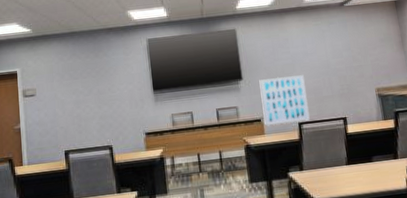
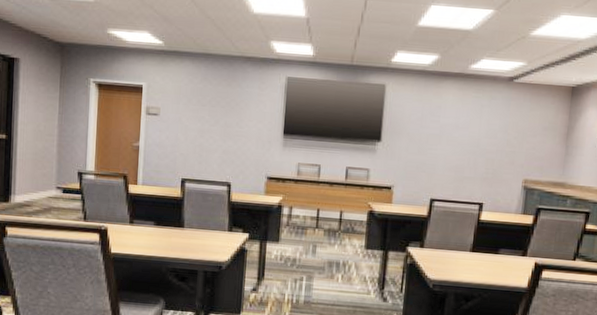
wall art: present [259,75,310,126] -> none [394,145,448,198]

